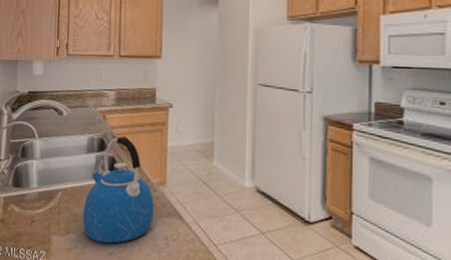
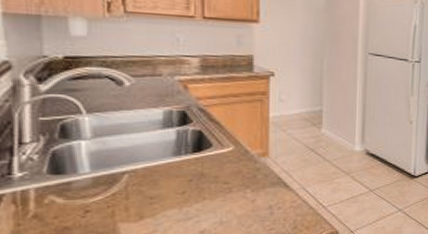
kettle: present [82,135,154,244] -> none [161,107,255,222]

